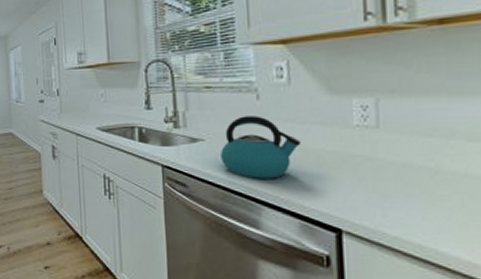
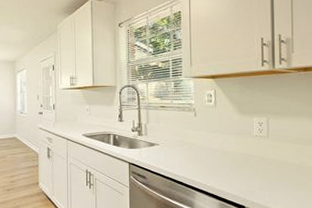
kettle: present [221,116,300,179] -> none [170,128,221,172]

